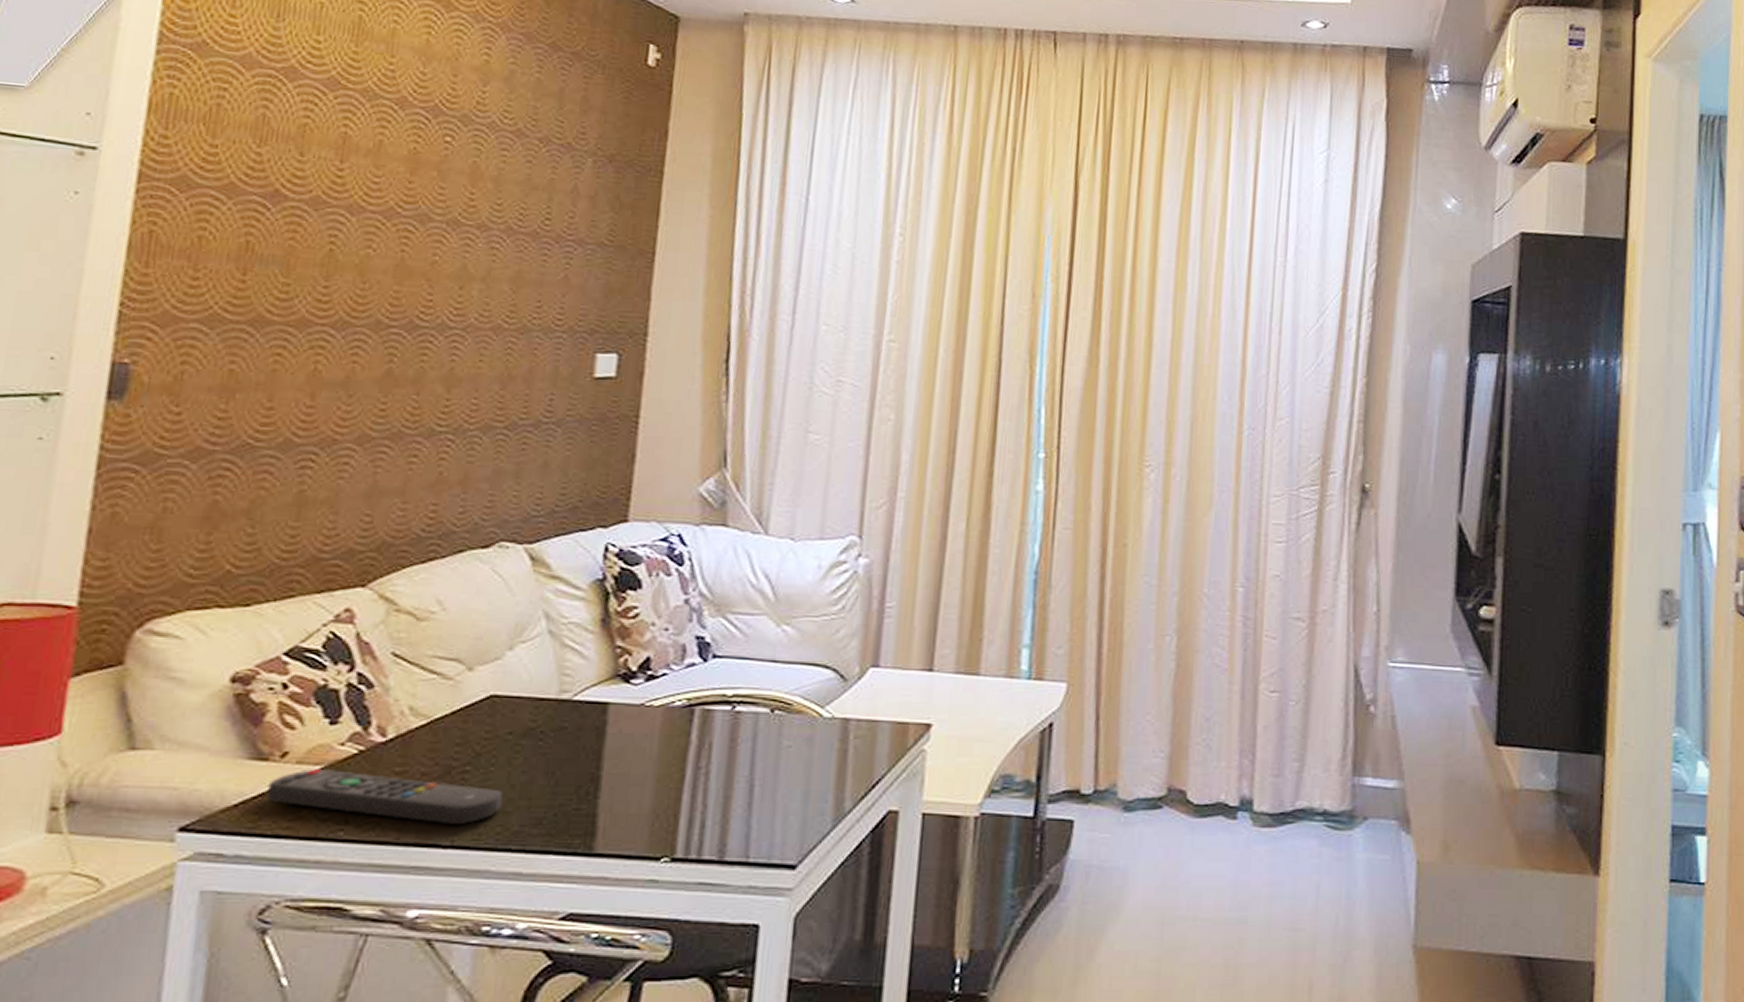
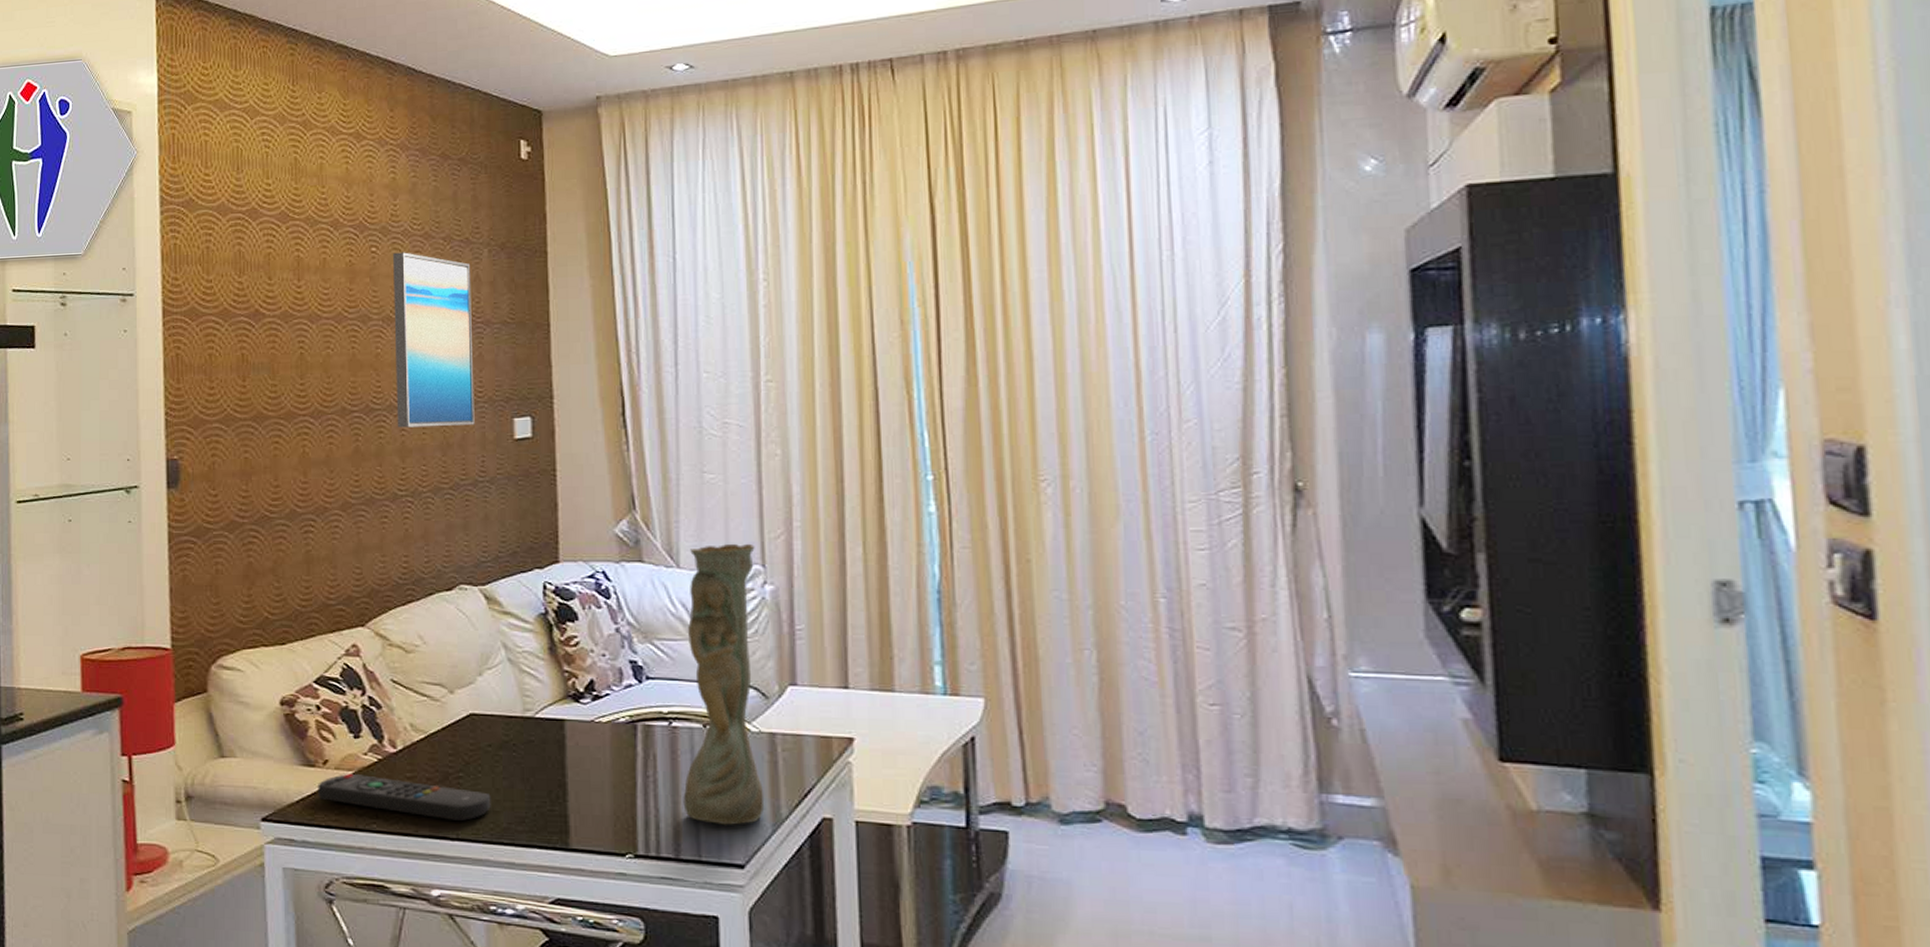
wall art: none [446,146,569,357] -> present [393,252,475,428]
vase: none [736,511,854,821] -> present [683,543,765,825]

